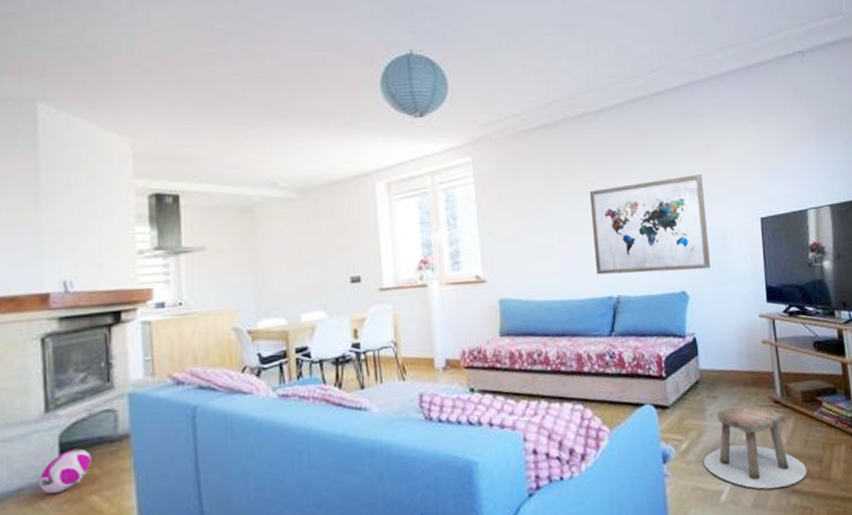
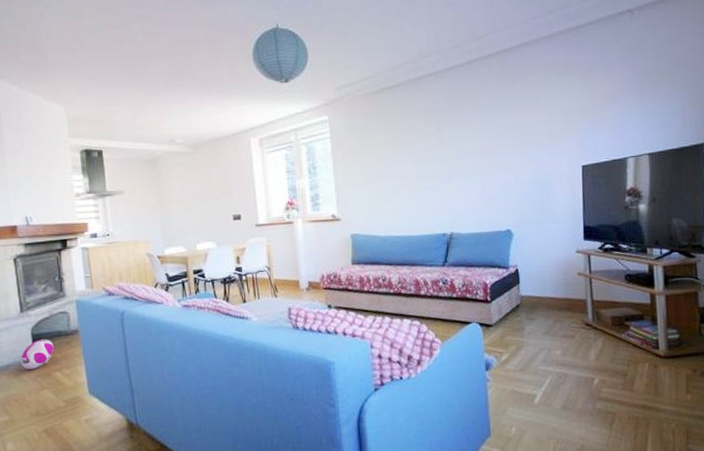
wall art: present [589,175,711,275] -> none [428,128,534,215]
stool: present [704,403,807,490] -> none [521,325,613,396]

